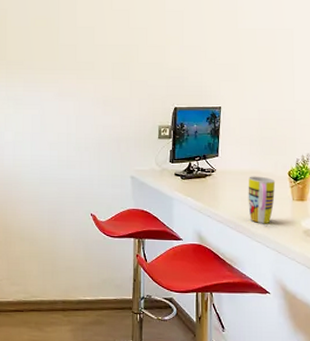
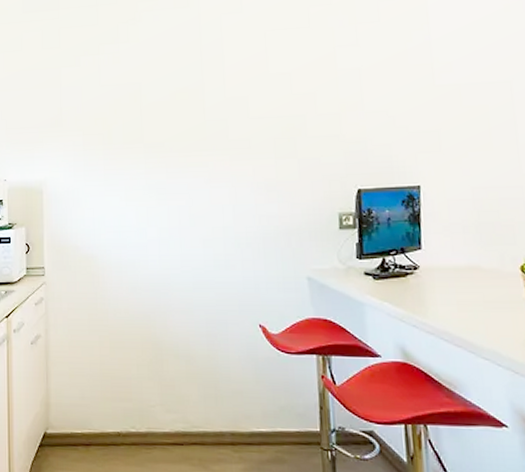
mug: present [248,176,276,223] -> none [465,273,504,334]

